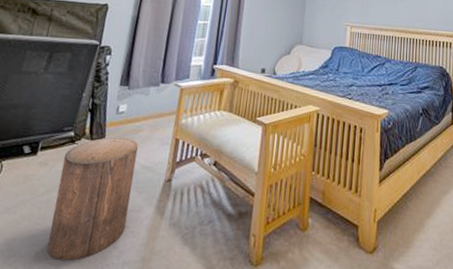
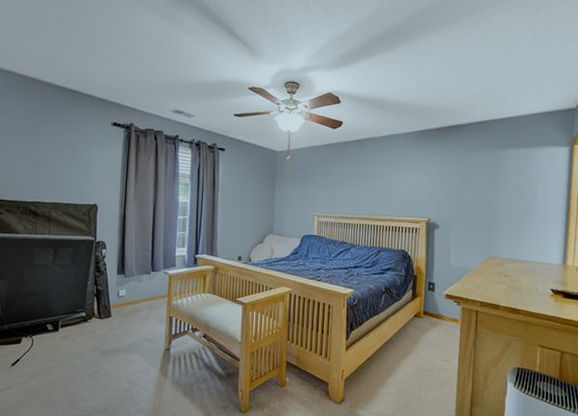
stool: present [47,137,139,261] -> none [79,316,140,409]

